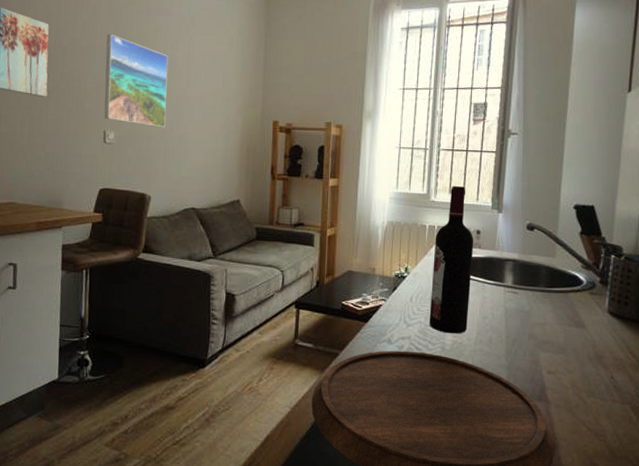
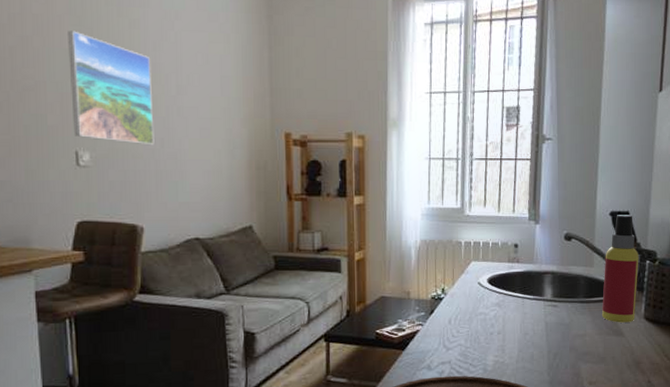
wine bottle: present [429,186,474,334] -> none [469,198,512,354]
spray bottle: none [563,208,603,315] -> present [601,215,639,323]

